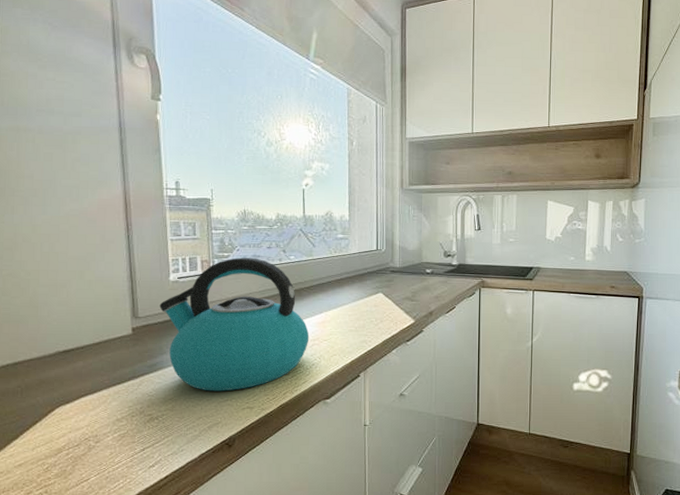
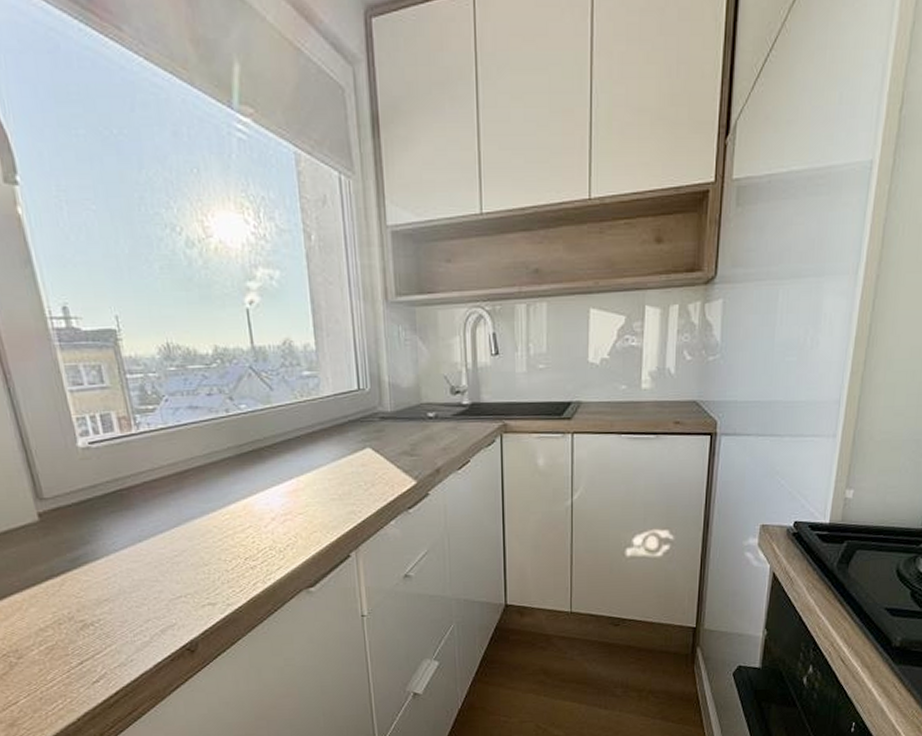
kettle: present [159,257,310,392] -> none [69,410,279,587]

